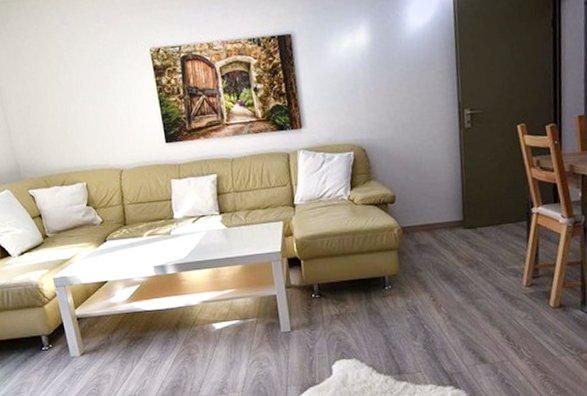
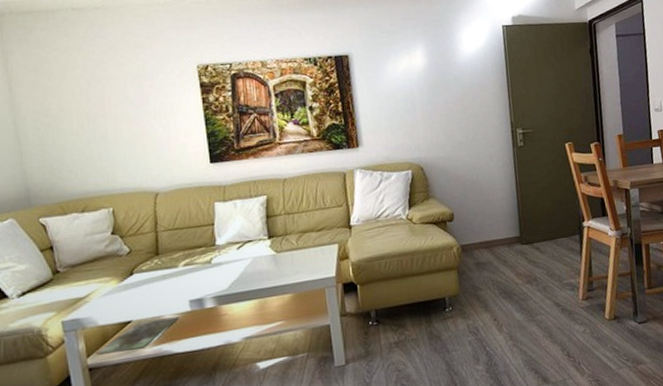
magazine: none [82,279,146,308] -> present [97,316,179,355]

